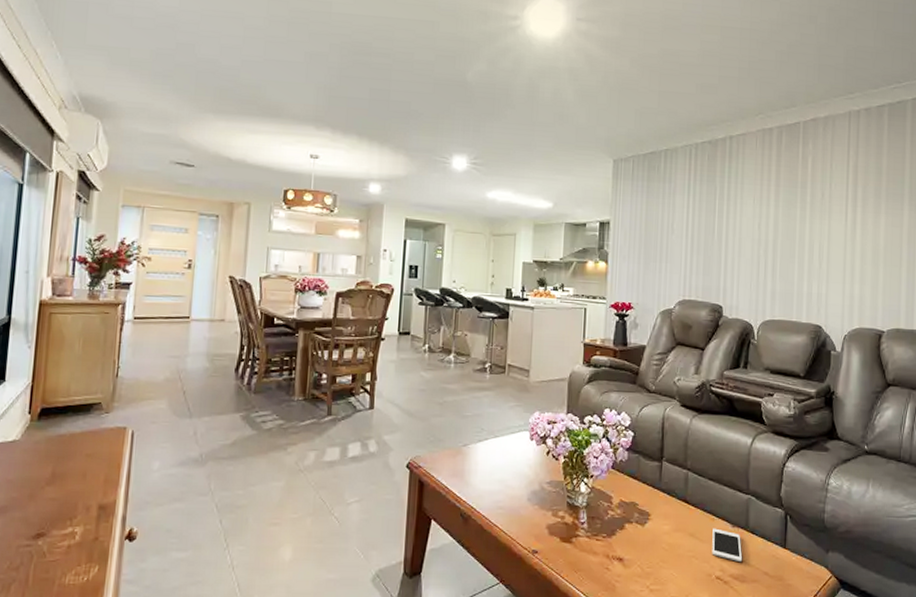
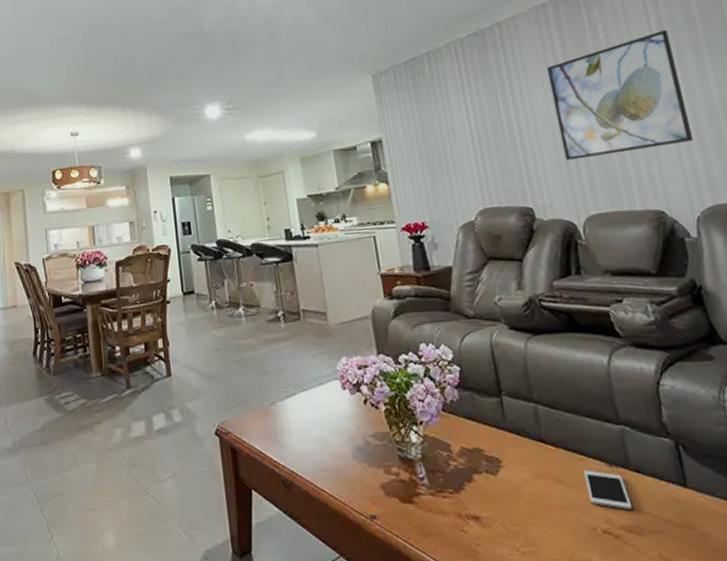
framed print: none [757,174,860,273] -> present [546,30,693,161]

